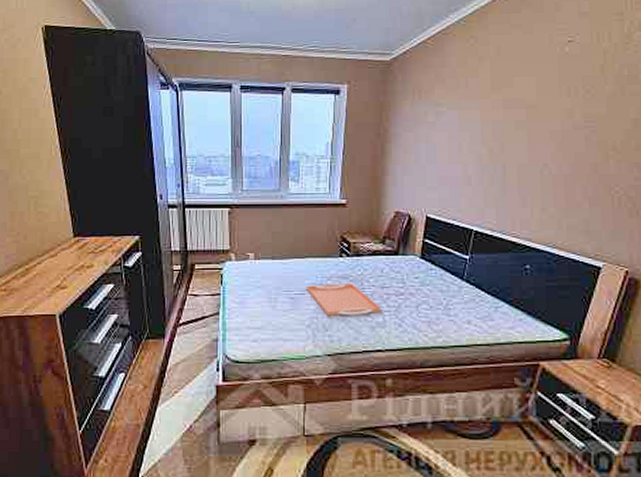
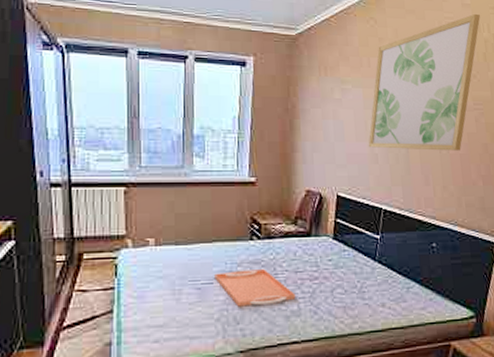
wall art: none [461,22,600,172] -> present [368,13,480,151]

